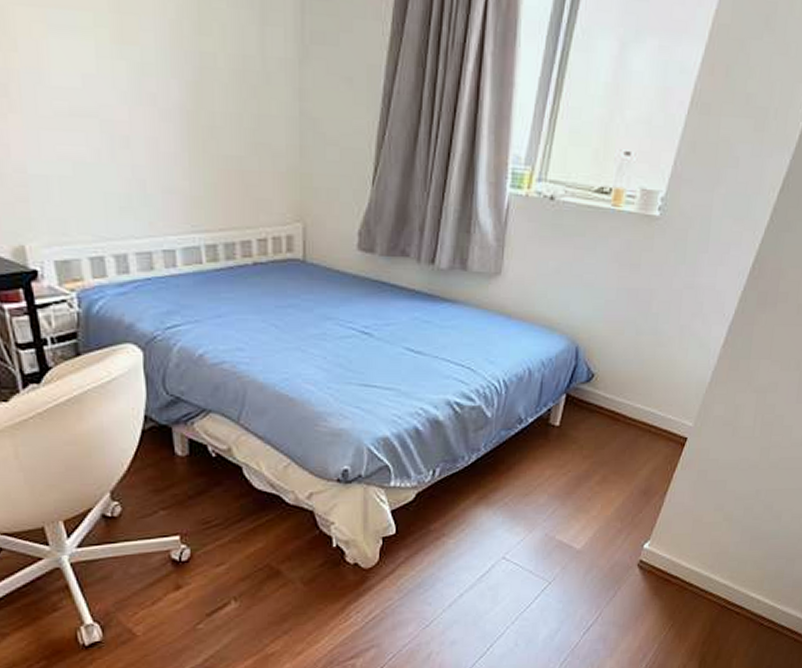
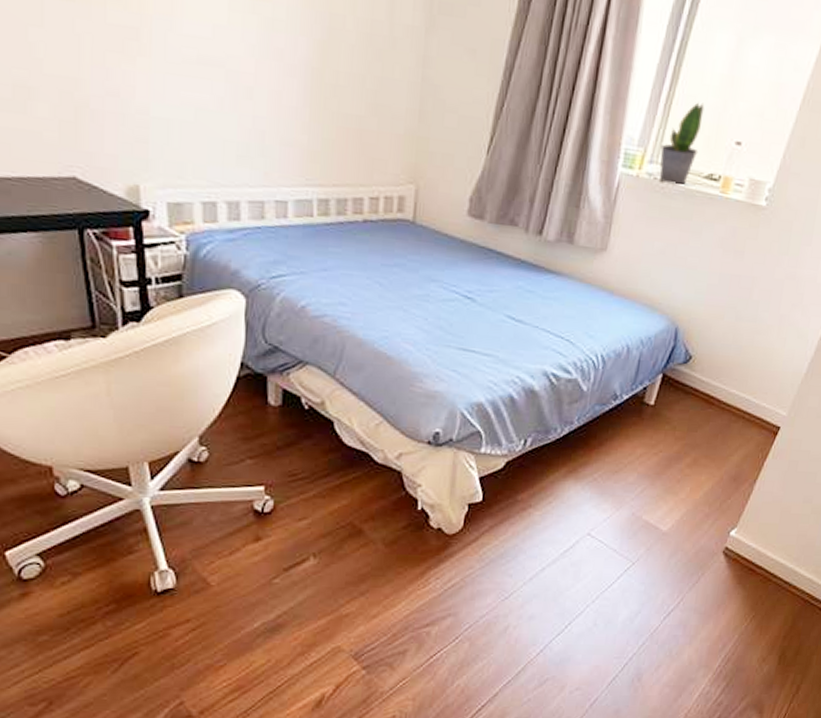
potted plant: none [548,114,591,202] -> present [659,102,705,186]

